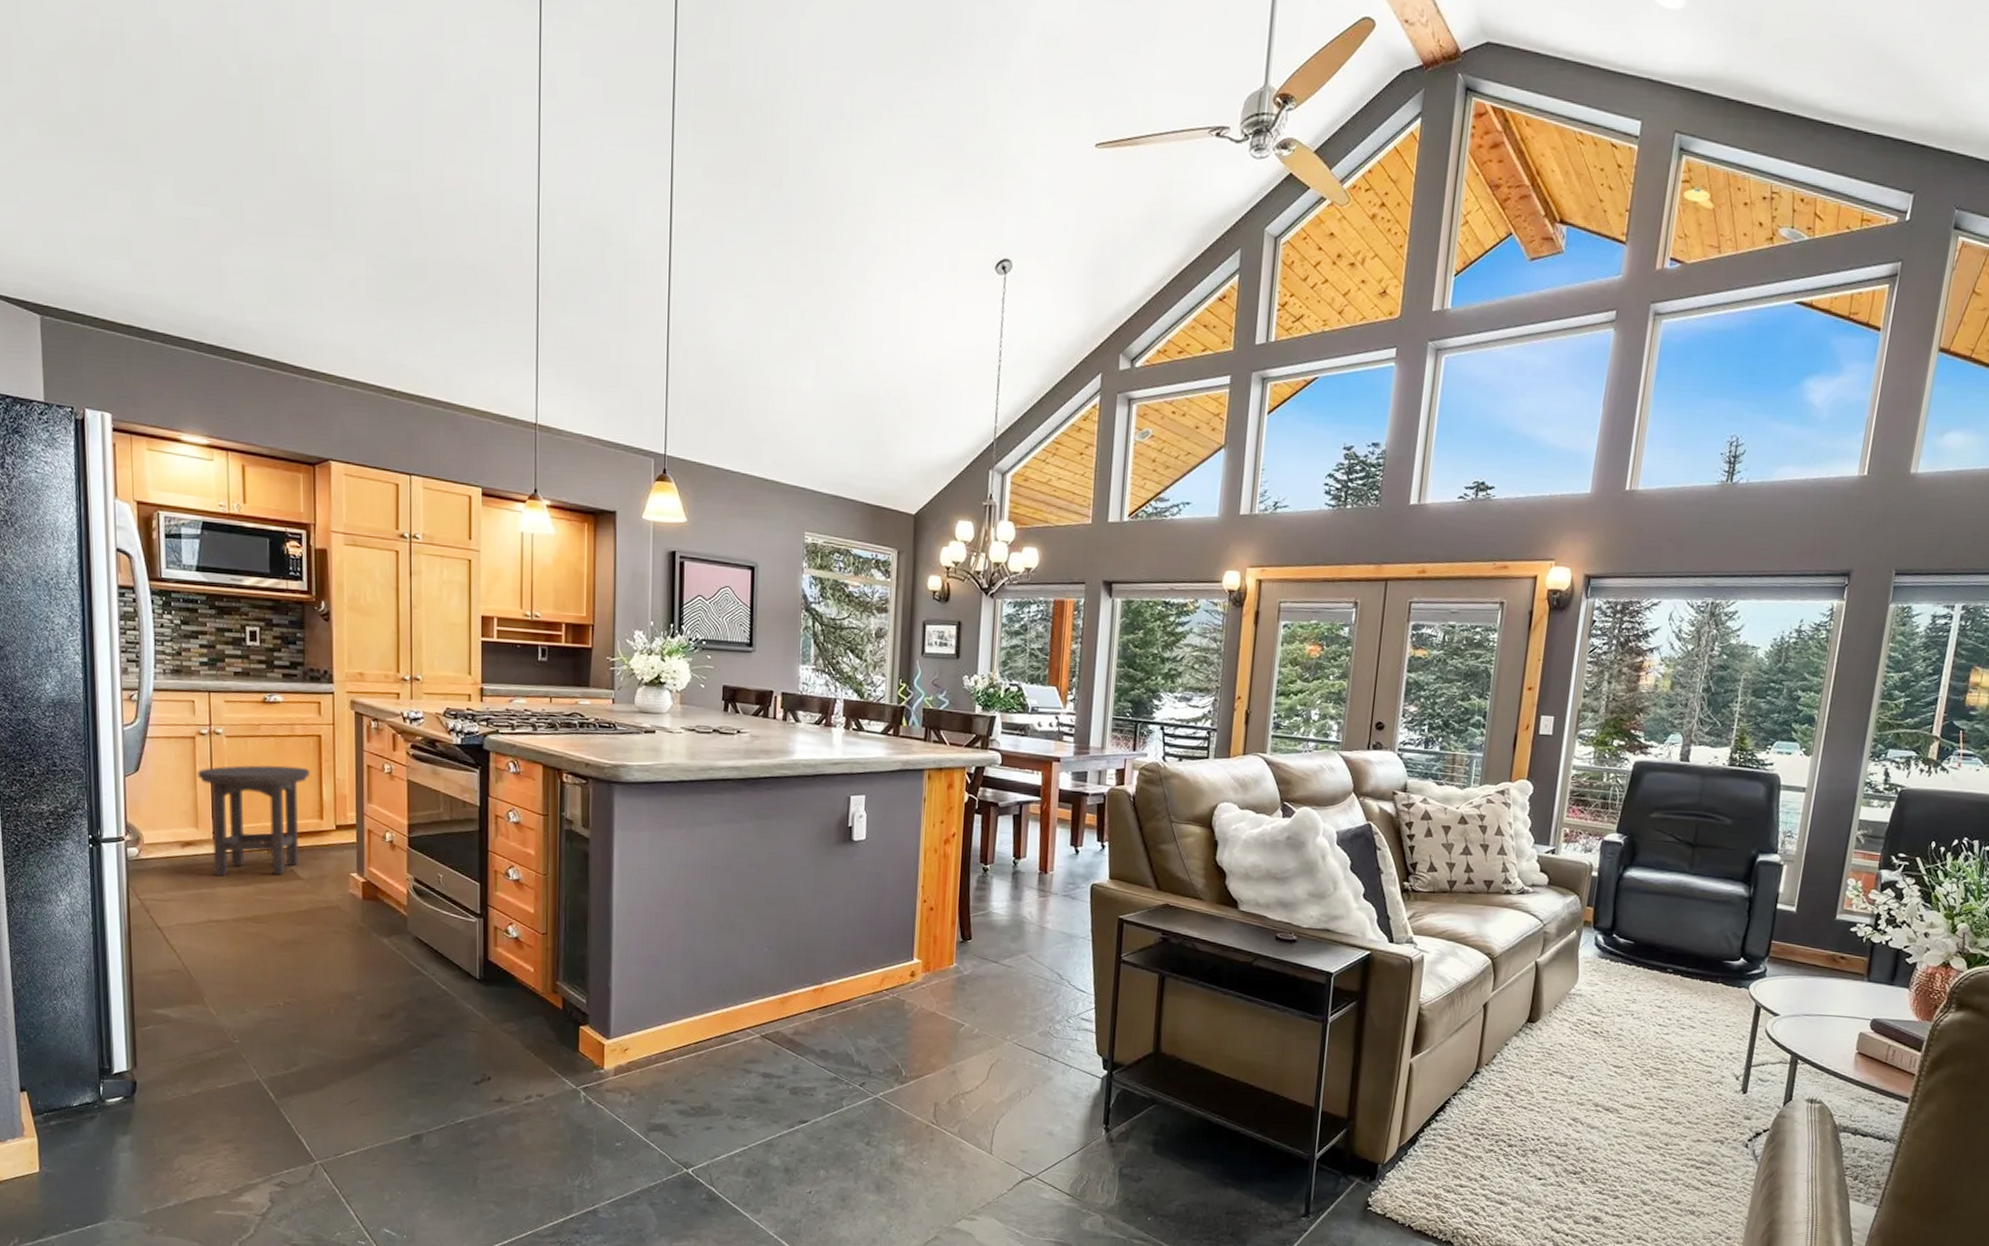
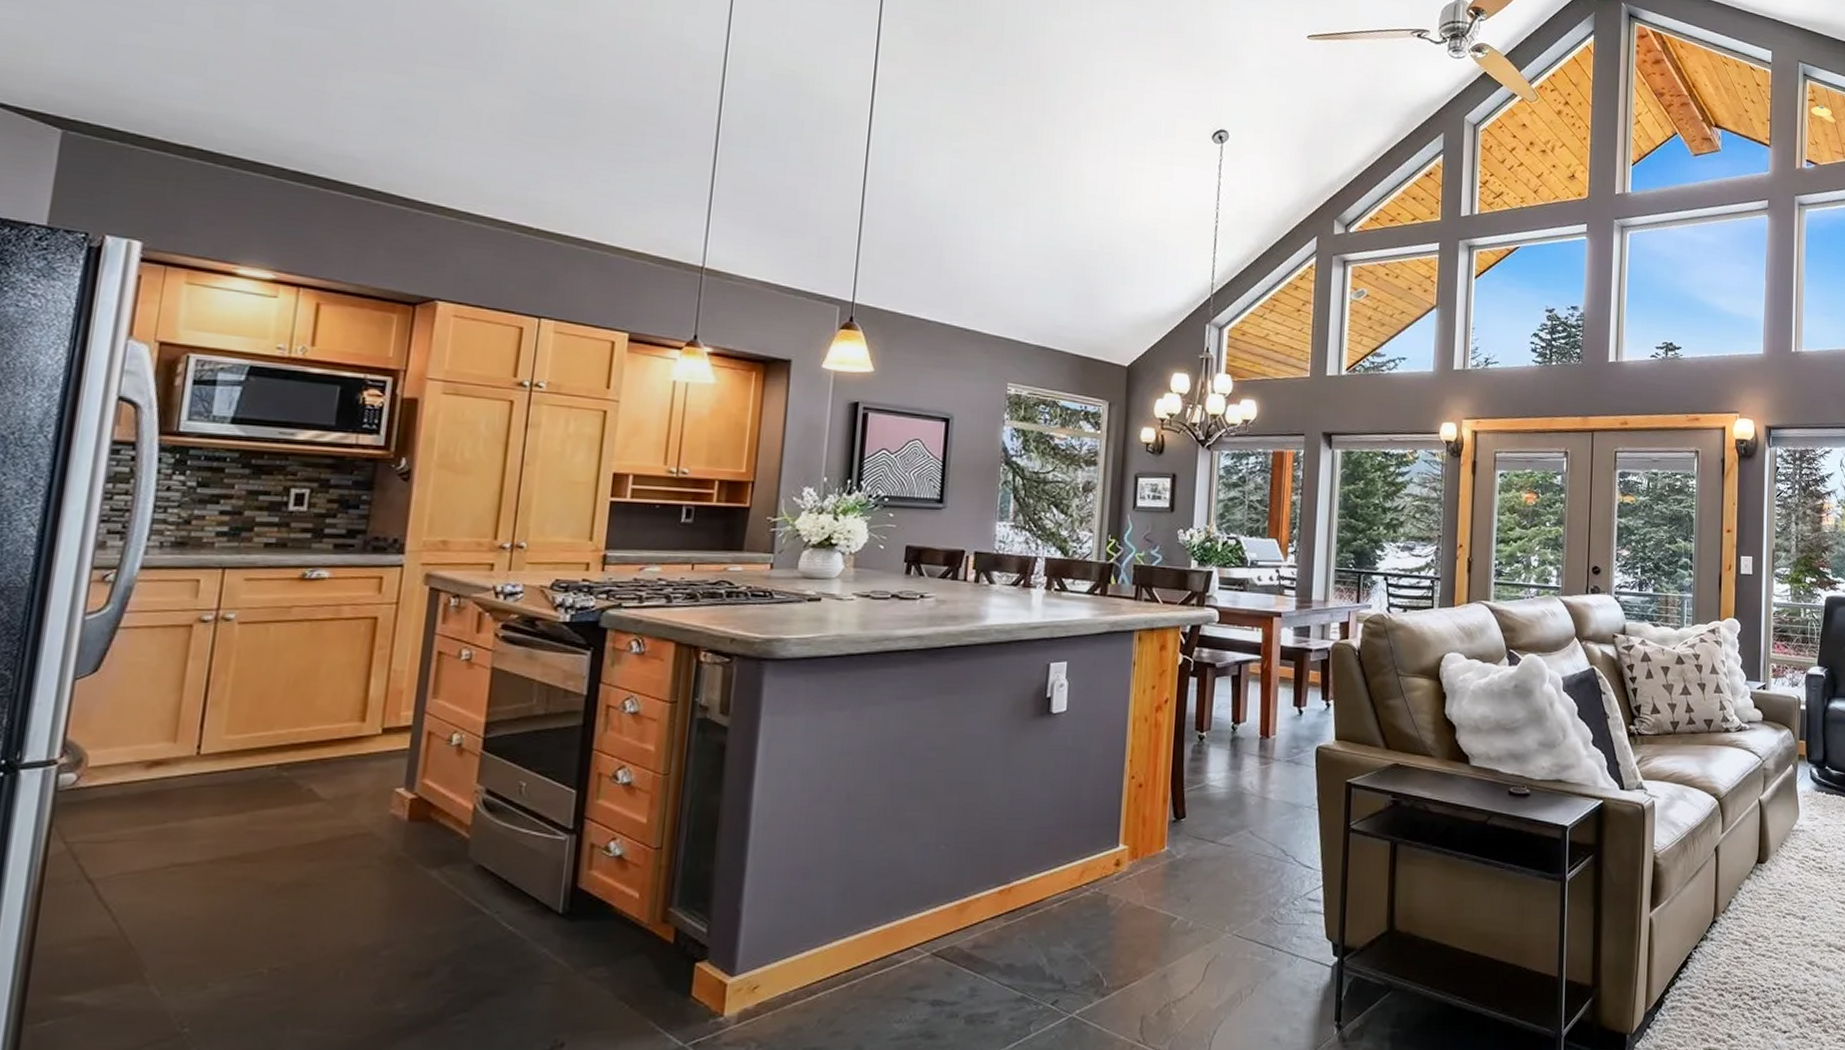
stool: present [197,765,310,877] -> none [187,656,355,804]

